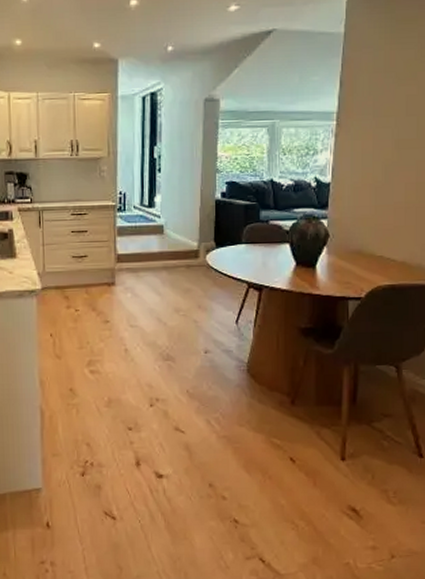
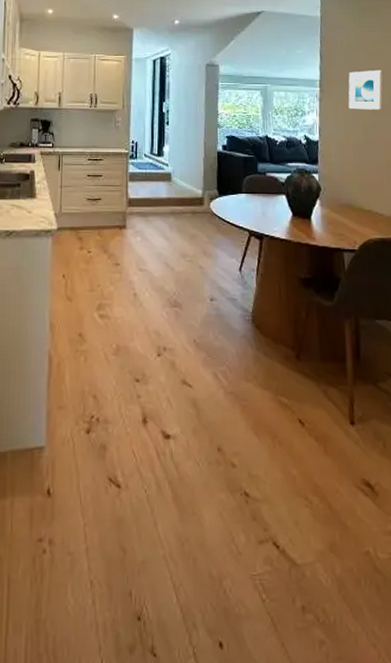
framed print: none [368,96,413,145] -> present [348,69,383,110]

